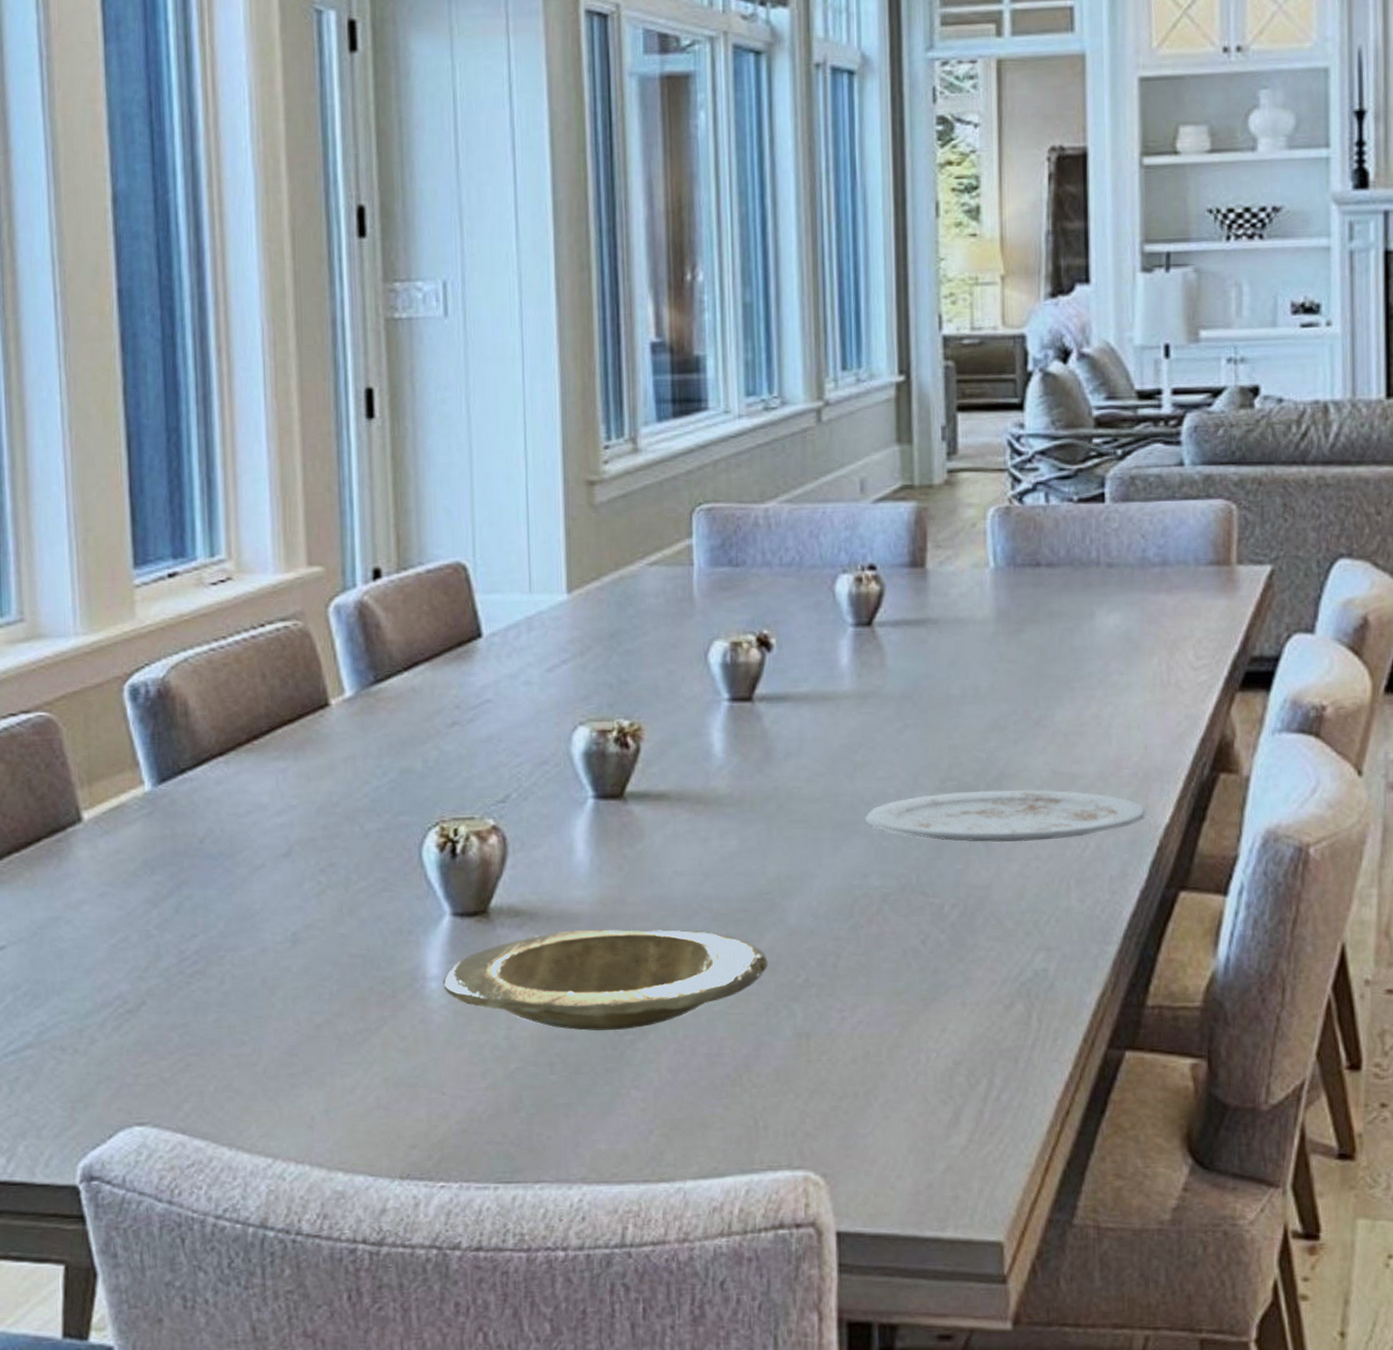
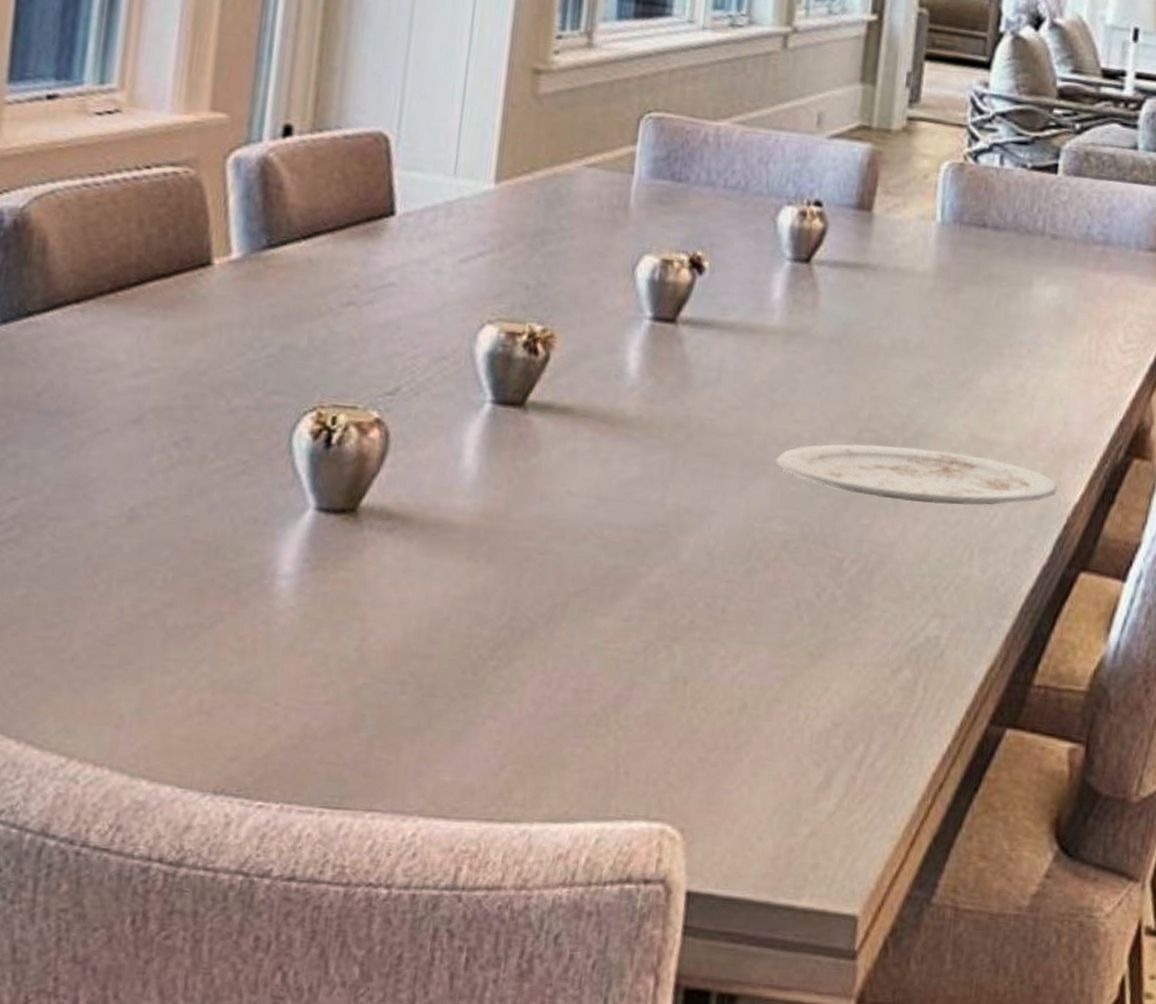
plate: present [443,929,768,1031] -> none [294,541,654,654]

